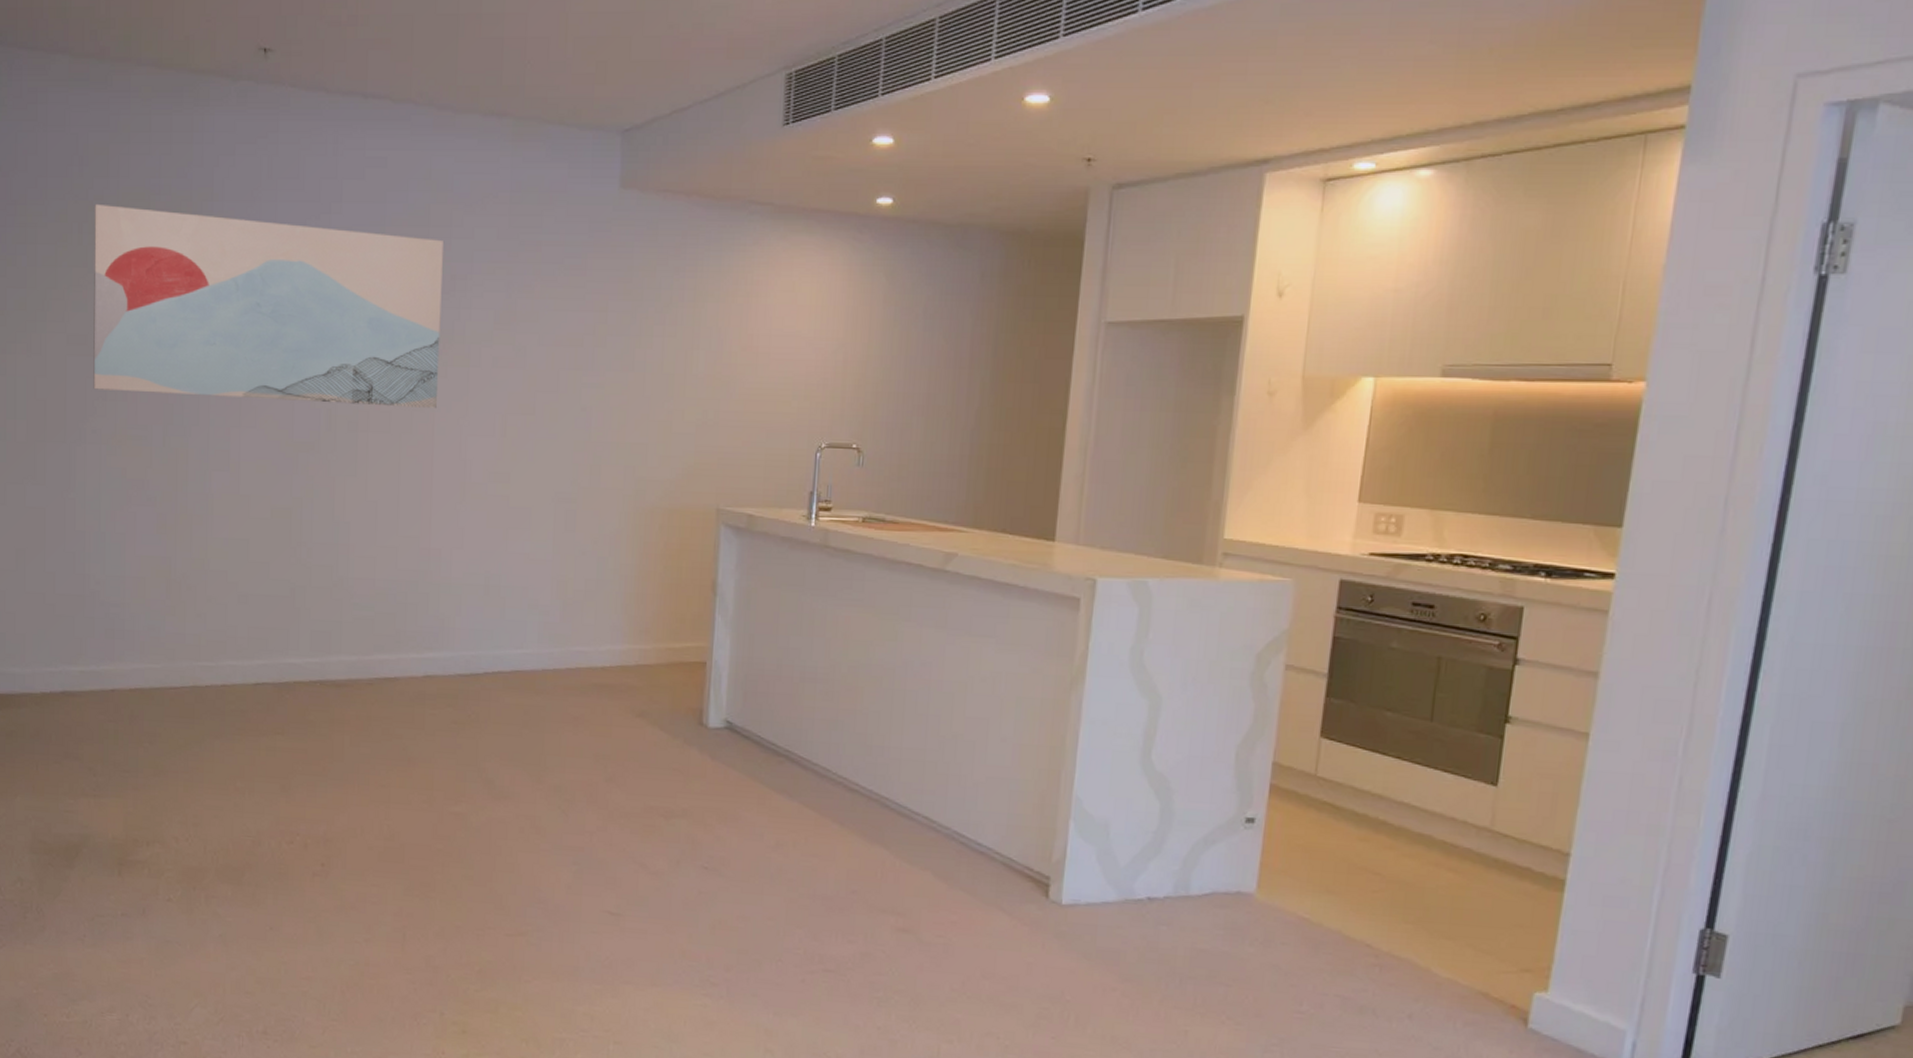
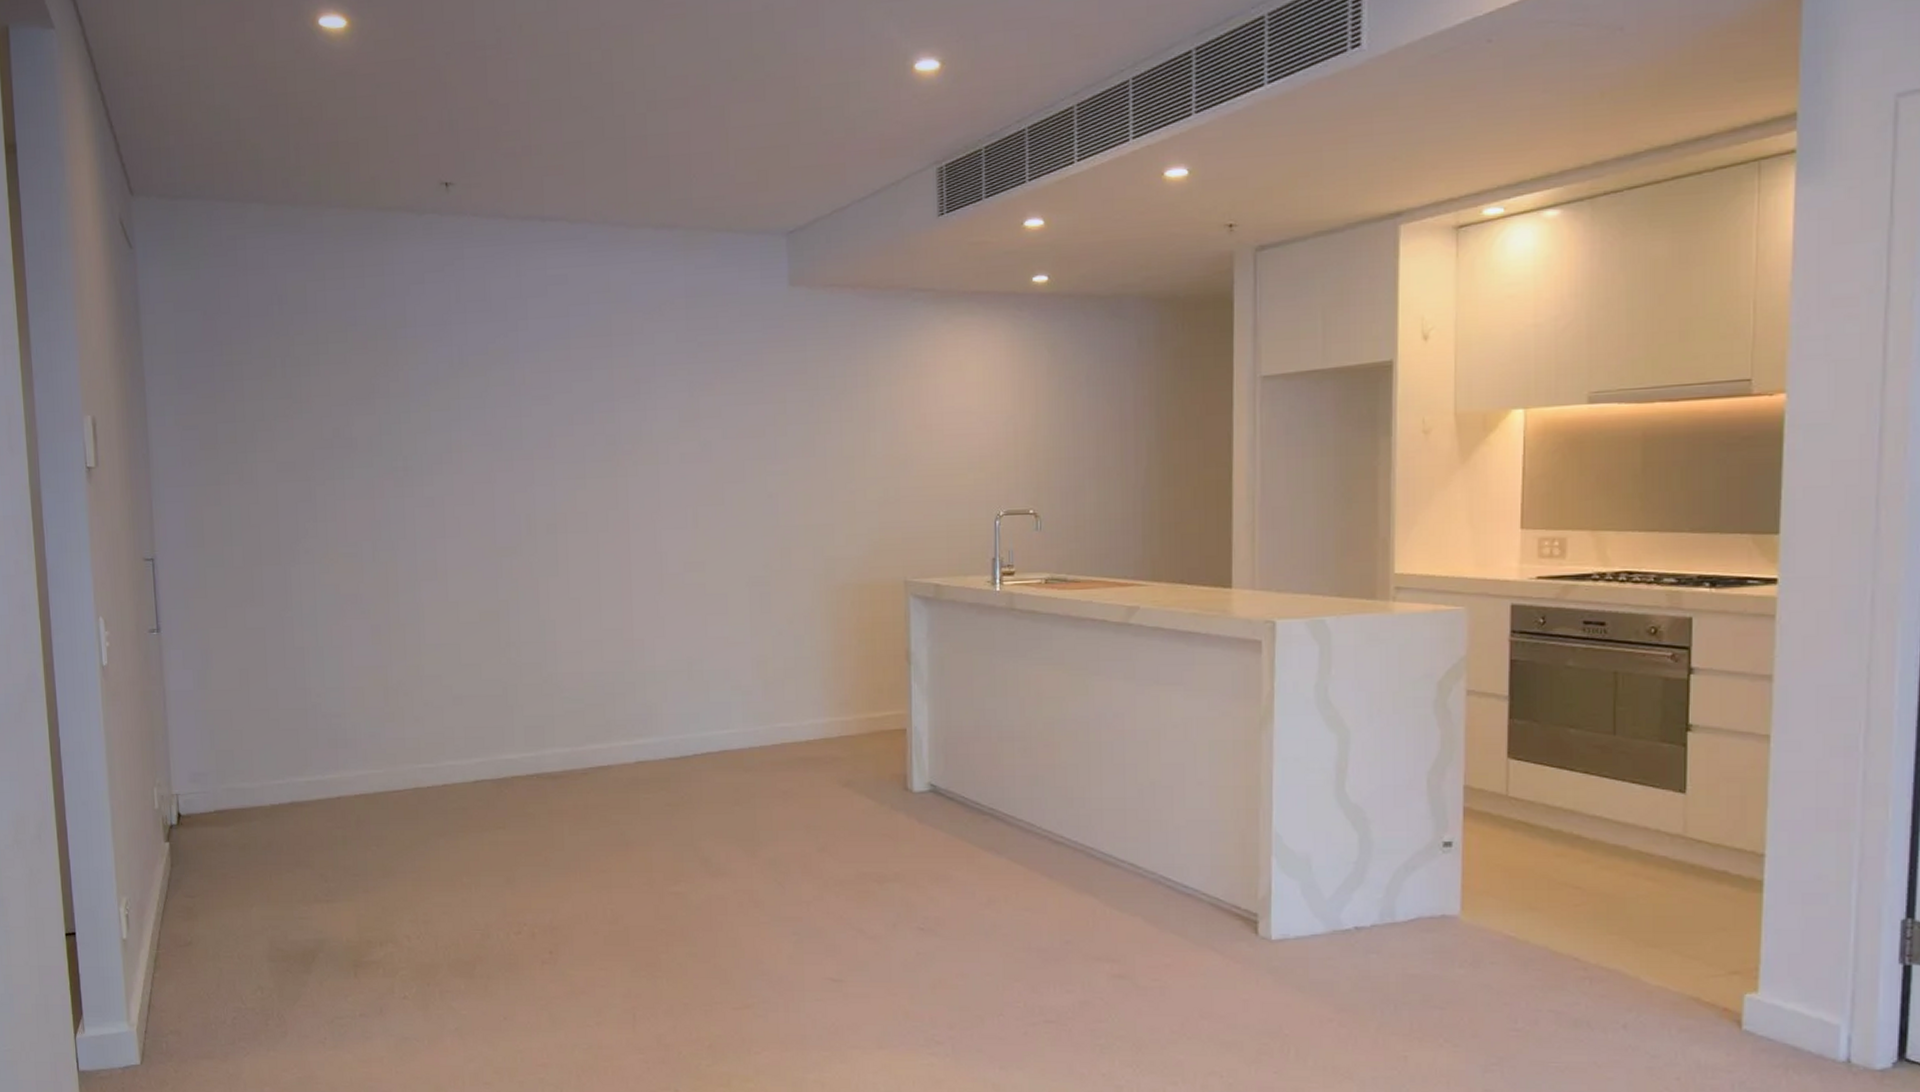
wall art: present [93,203,443,408] -> none [295,338,631,513]

